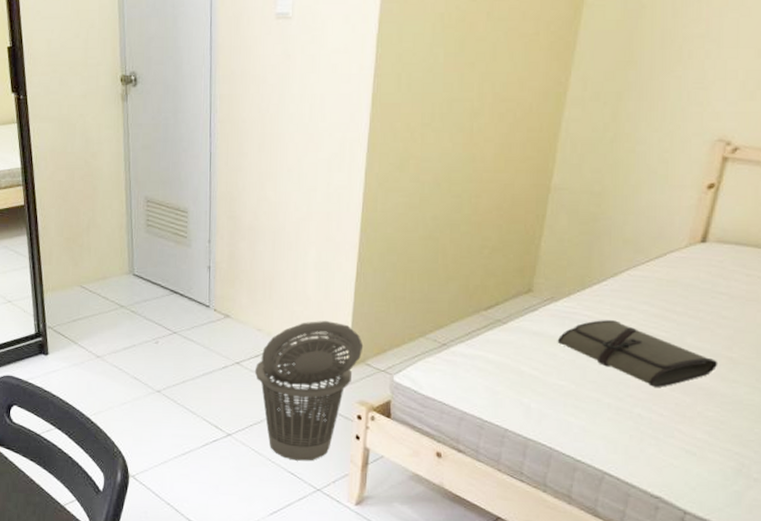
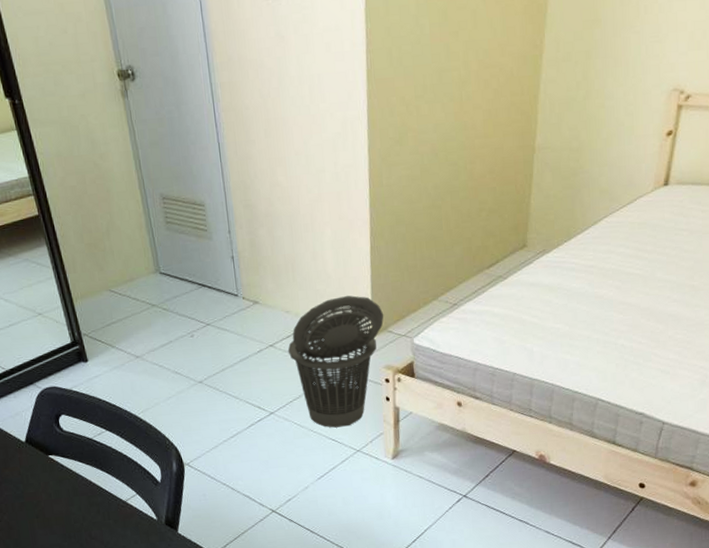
tool roll: present [557,320,718,387] -> none [551,264,683,319]

